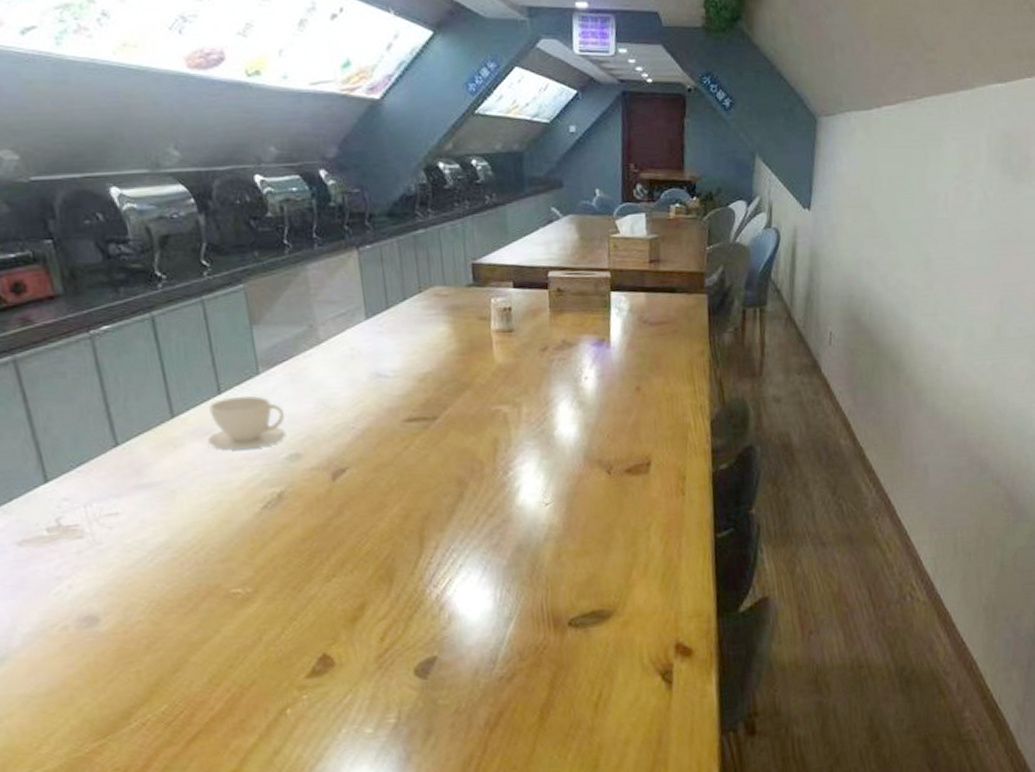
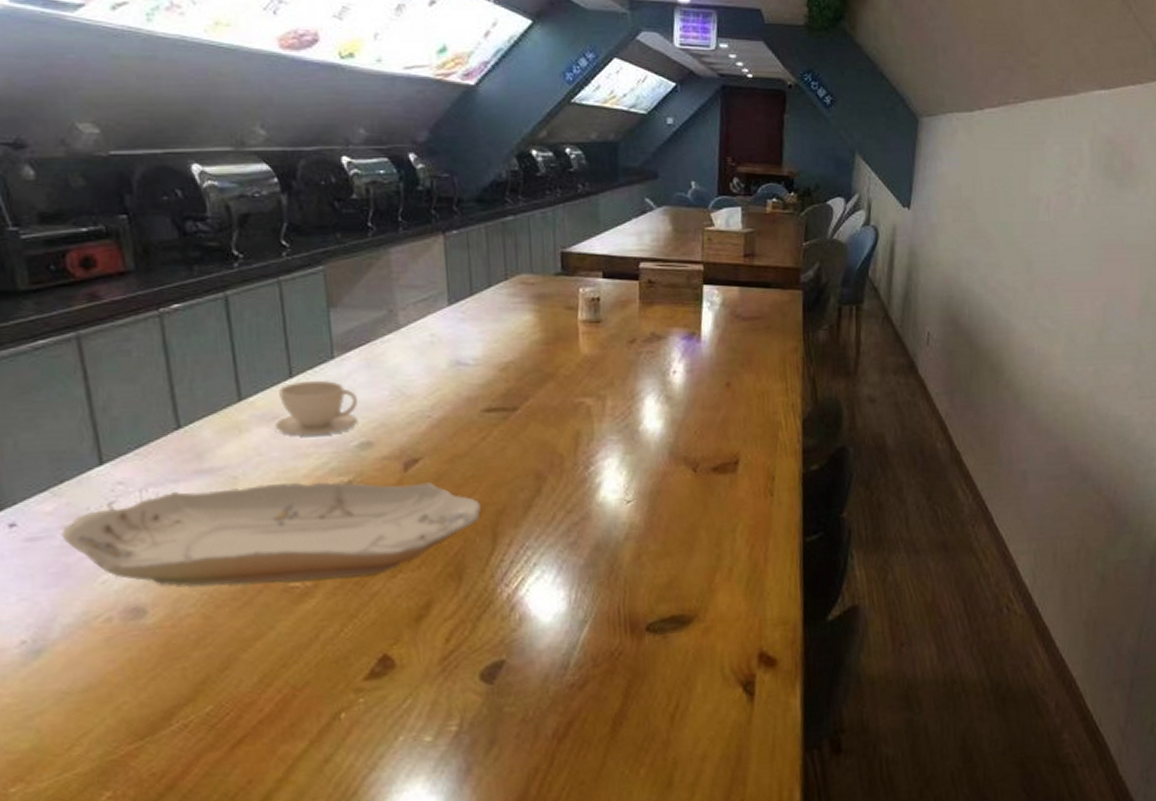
food tray: none [14,491,408,595] -> present [61,481,482,587]

